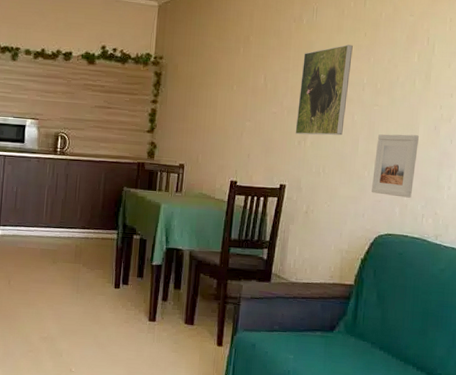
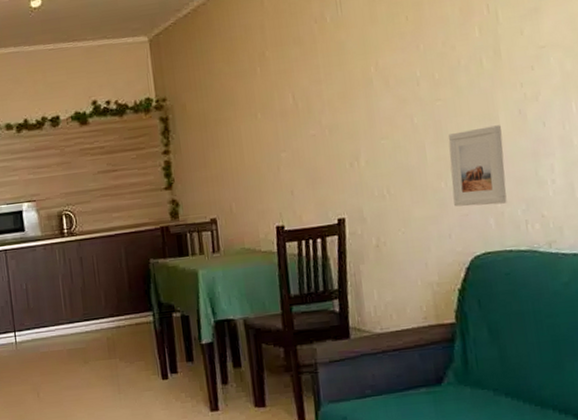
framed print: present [295,44,353,136] -> none [335,34,403,155]

